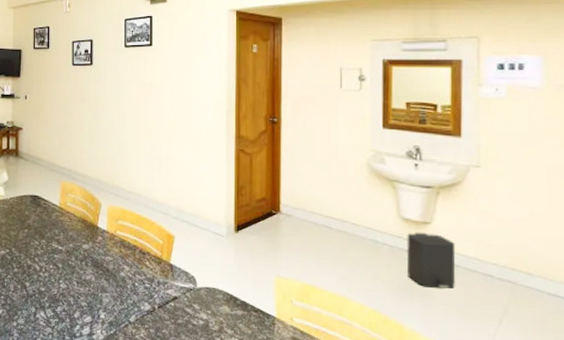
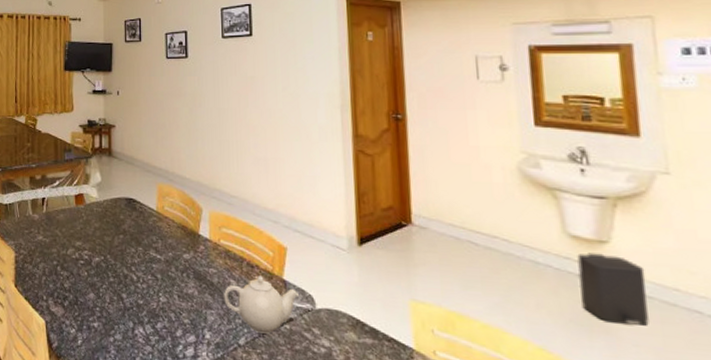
teapot: none [118,261,184,312] -> present [224,275,300,335]

